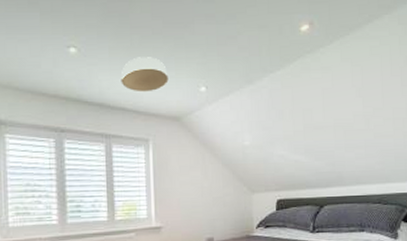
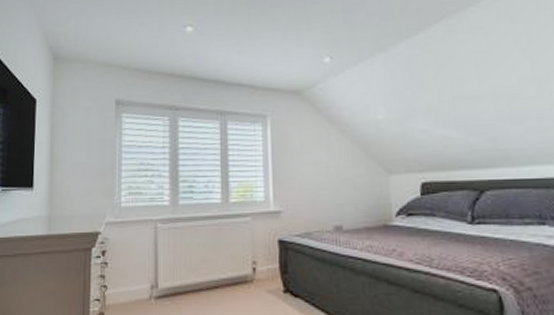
ceiling light: present [121,57,169,92] -> none [237,30,288,67]

